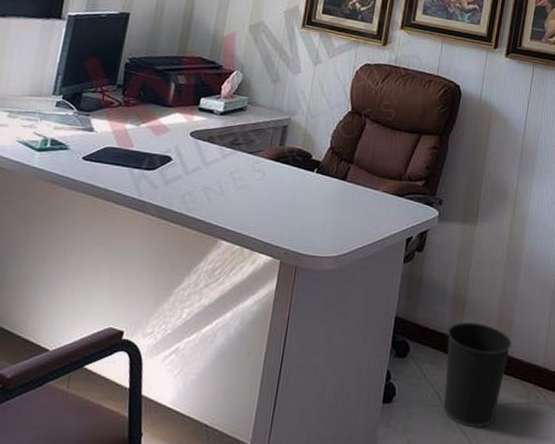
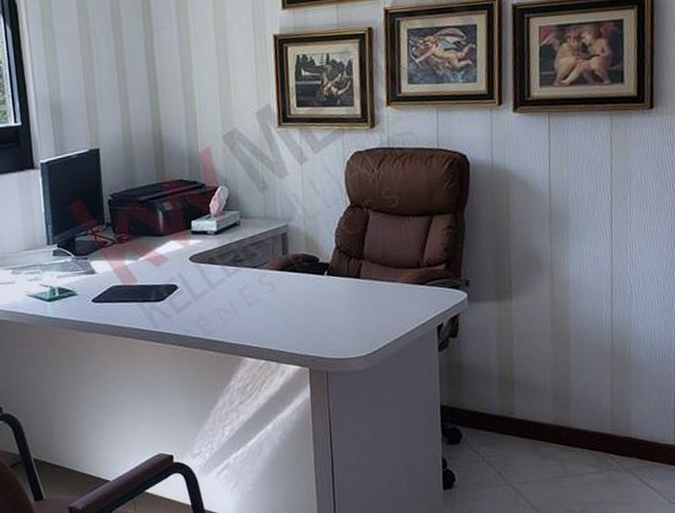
wastebasket: present [444,322,513,428] -> none [499,399,574,502]

